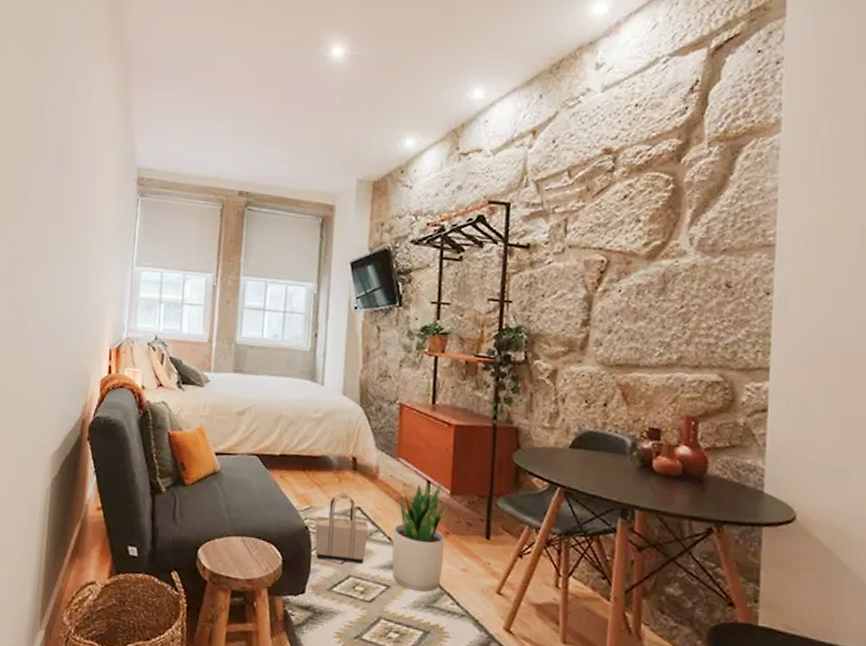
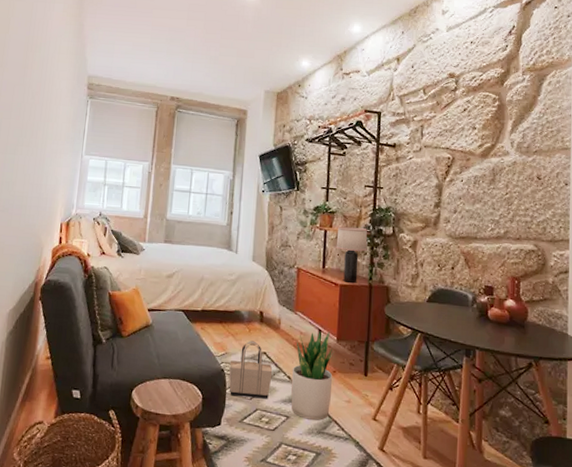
table lamp: none [449,351,492,424] -> present [336,226,368,284]

